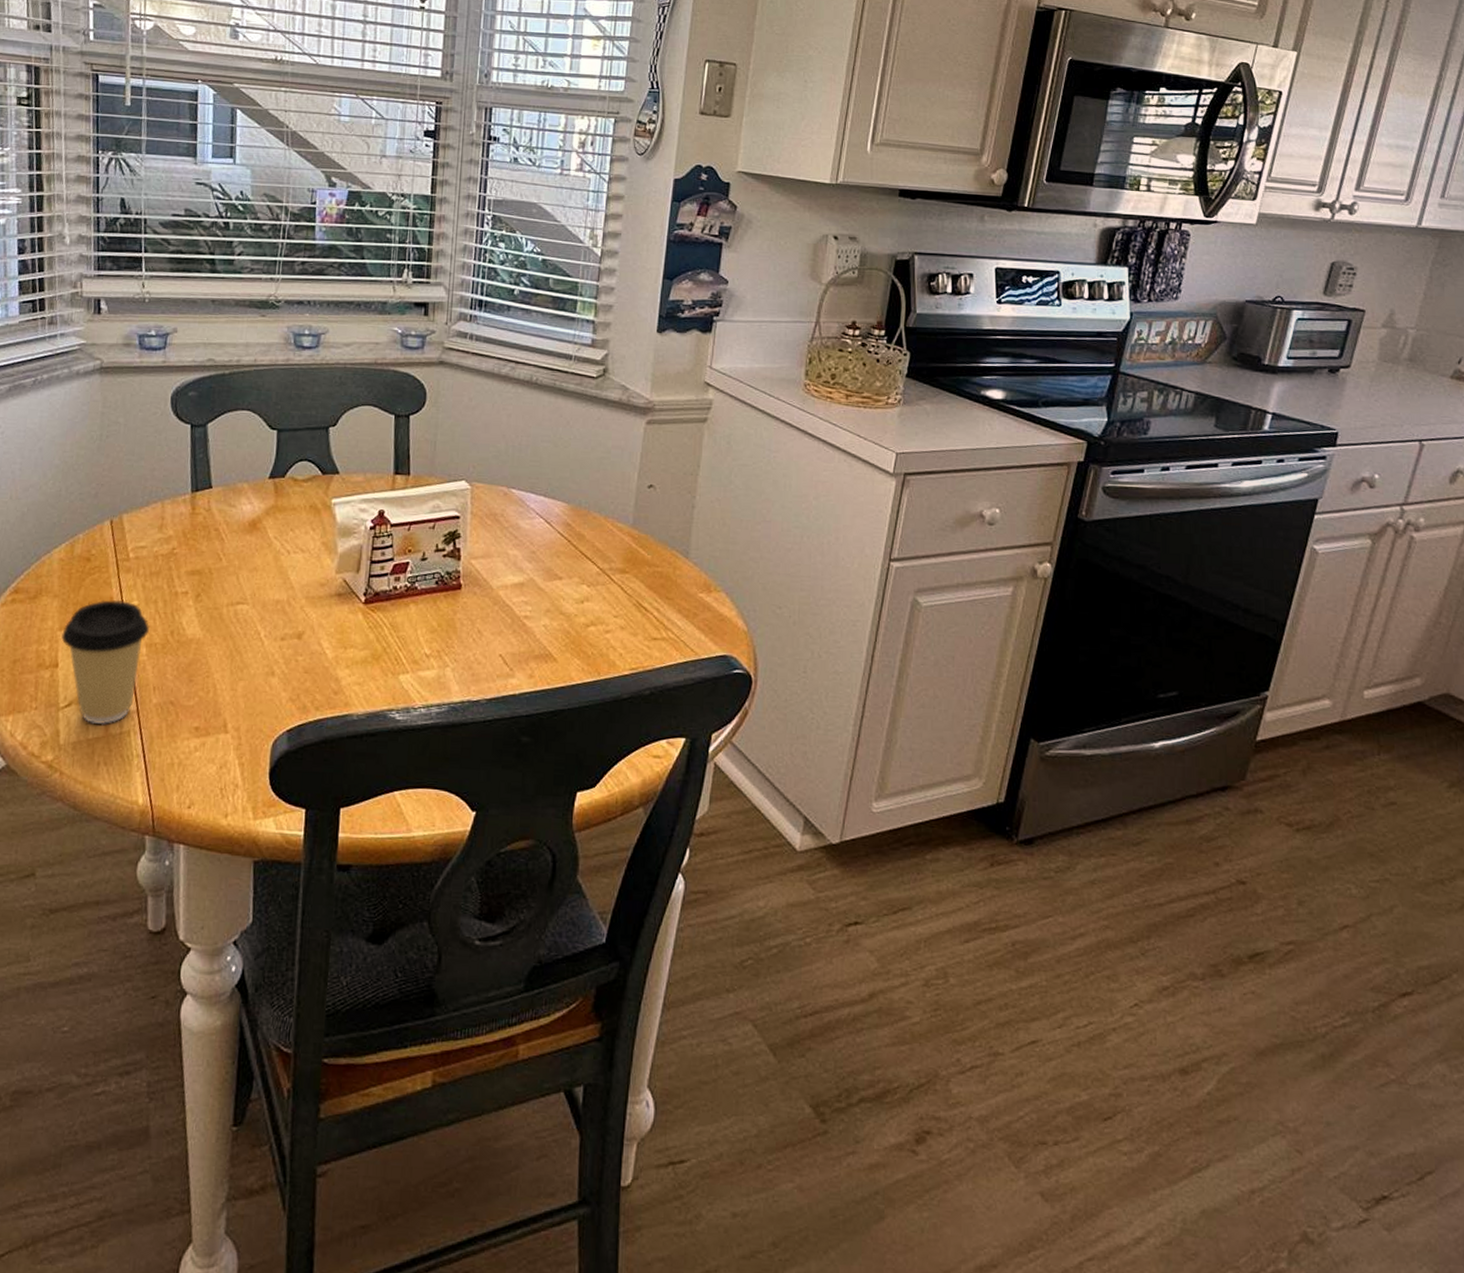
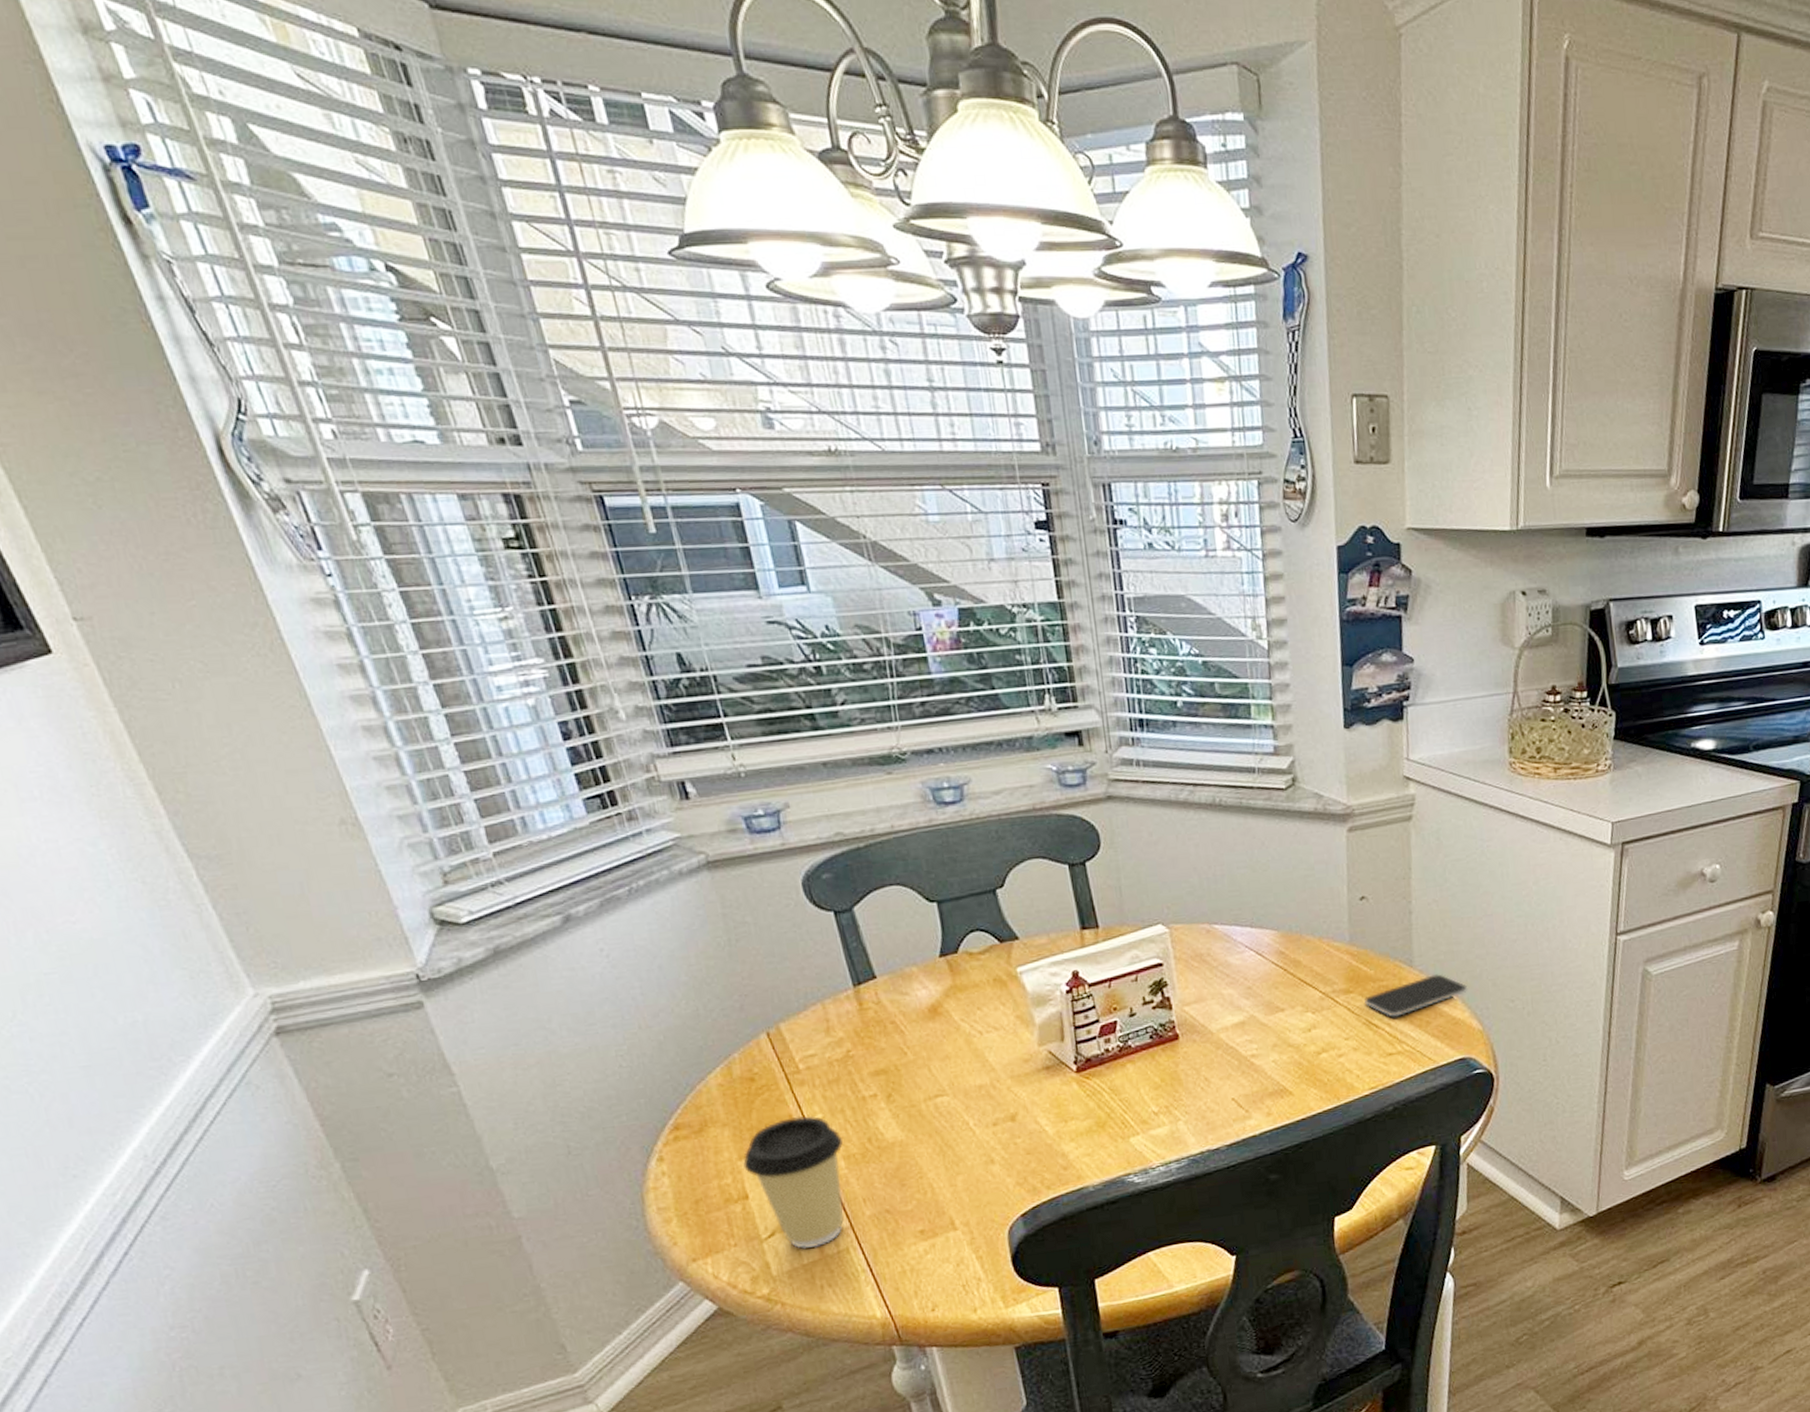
smartphone: none [638,569,739,604] -> present [1365,974,1468,1017]

